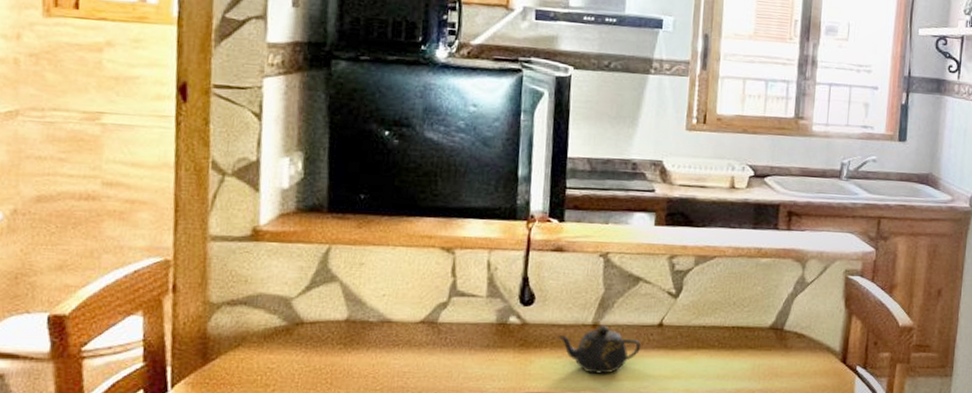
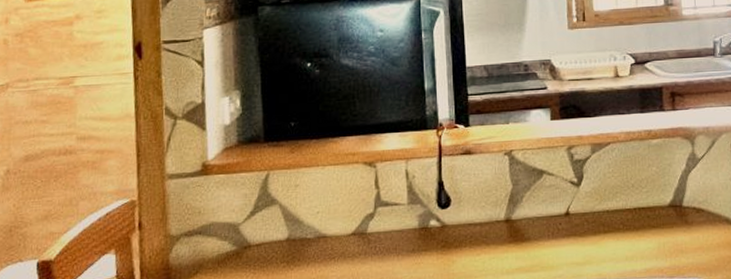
teapot: present [558,325,642,374] -> none [475,219,552,268]

